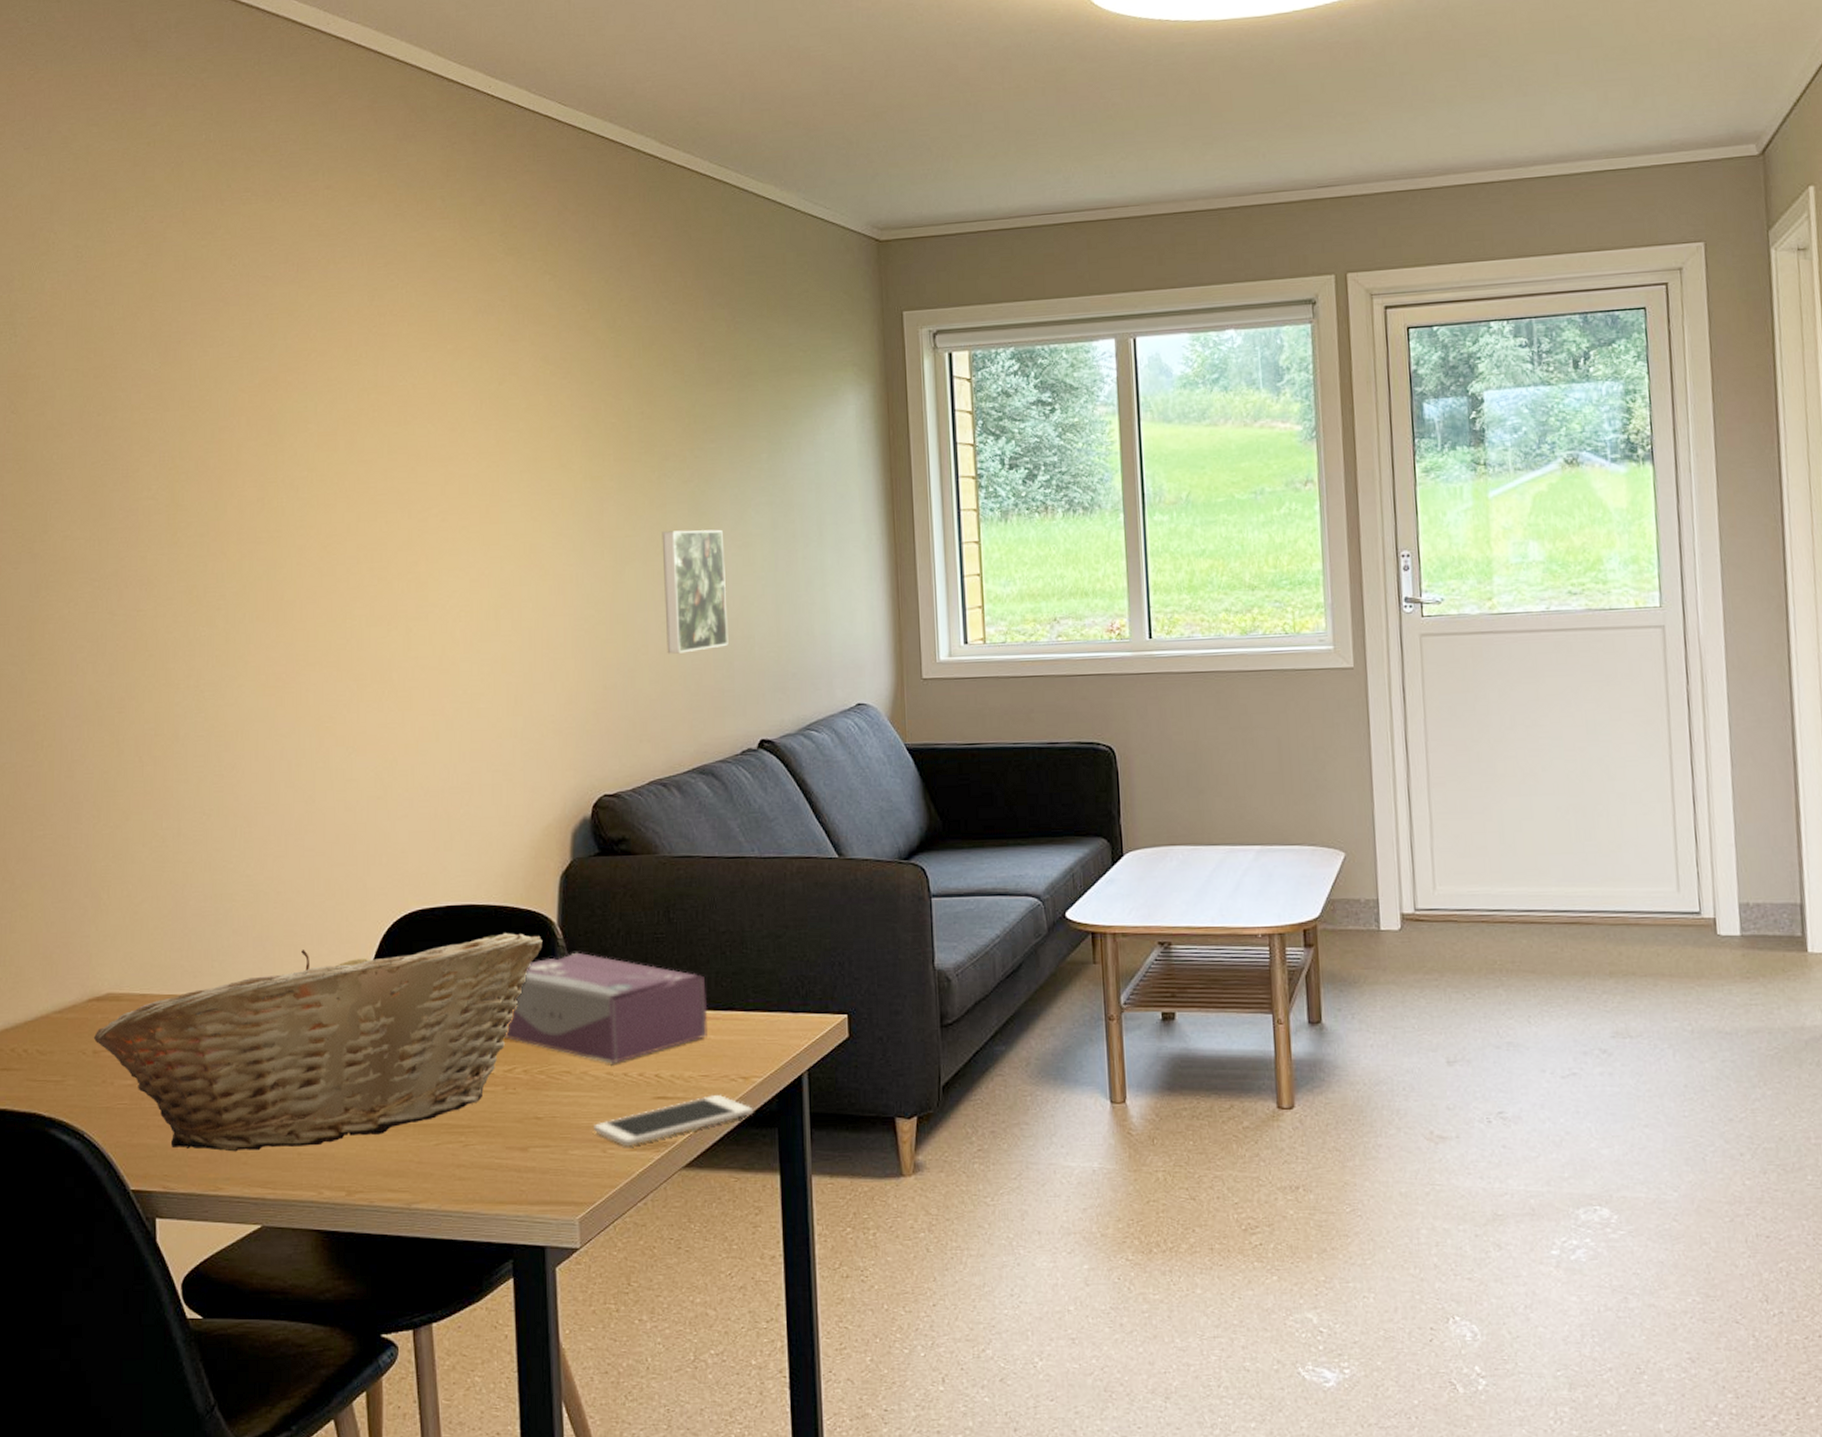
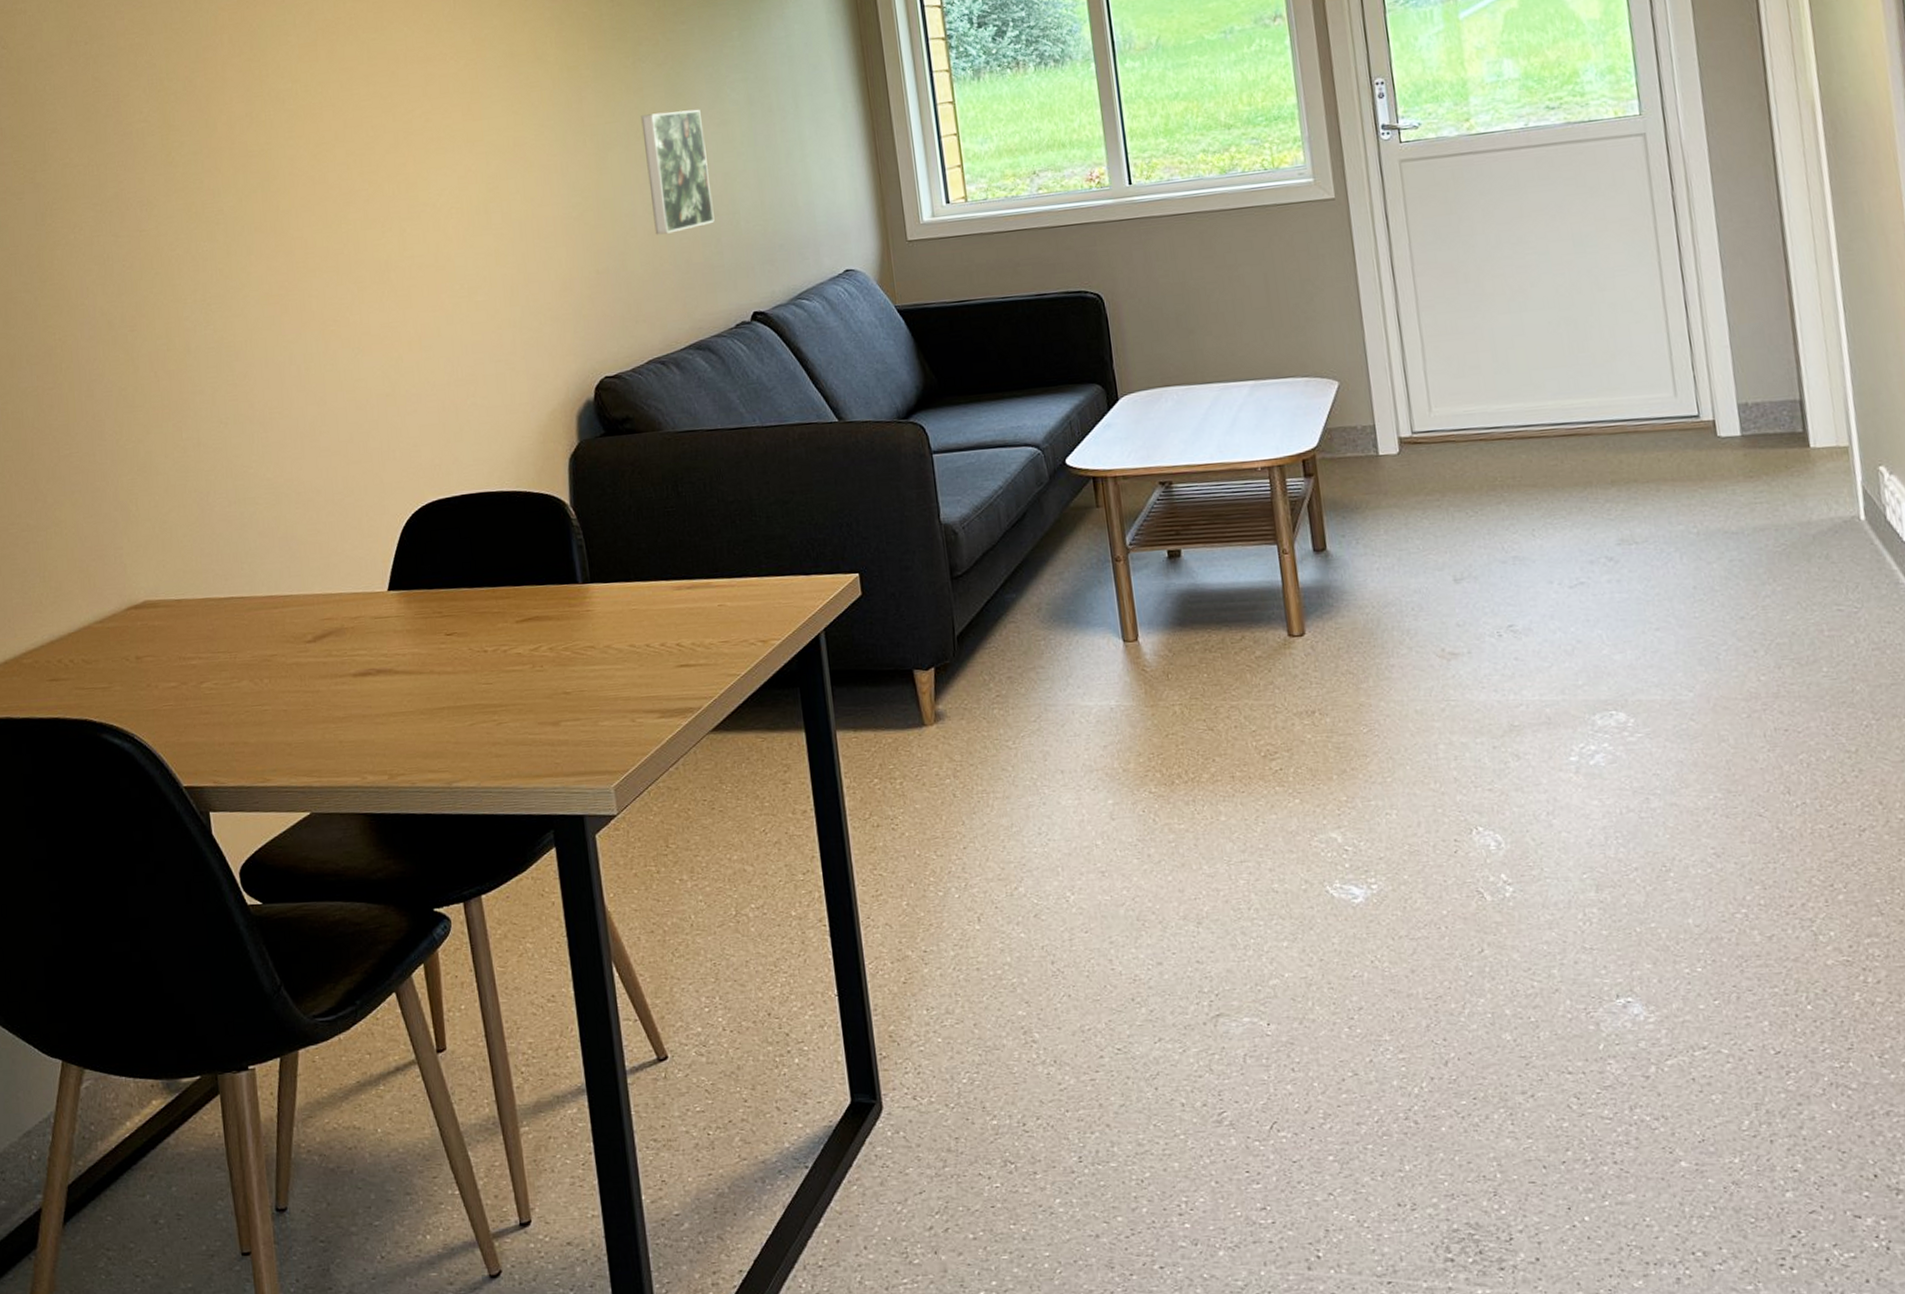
fruit basket: present [93,932,543,1152] -> none [134,516,558,745]
tissue box: present [505,952,708,1064] -> none [528,531,724,637]
cell phone: present [594,1095,754,1146] -> none [621,659,775,714]

